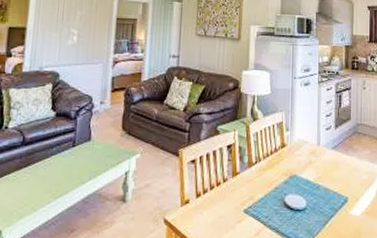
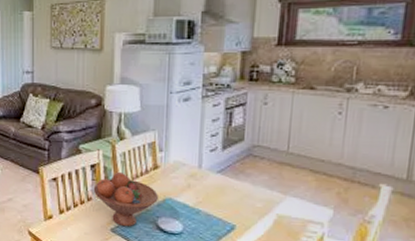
fruit bowl: none [229,151,285,207] -> present [93,171,158,227]

